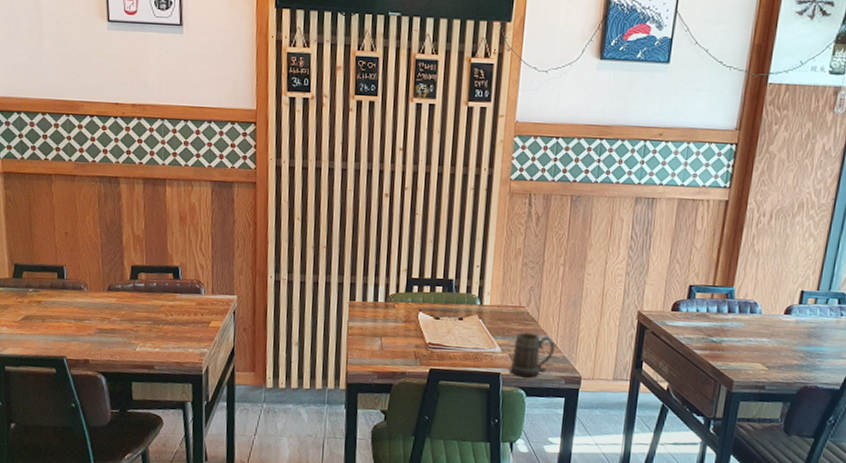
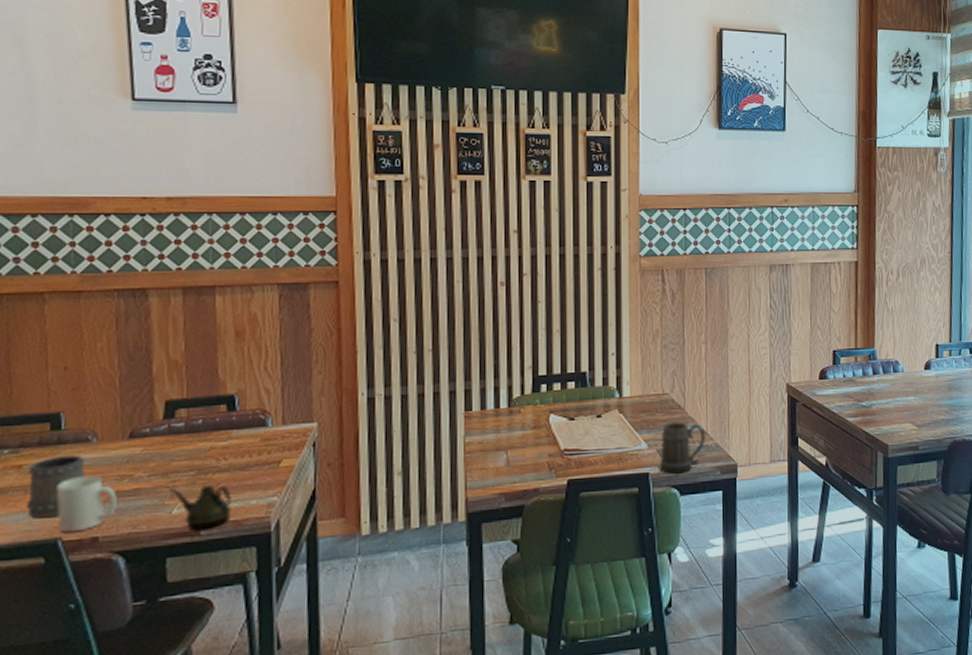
beer mug: none [43,297,80,342] -> present [25,454,86,519]
cup: none [62,315,100,354] -> present [56,476,117,533]
teapot: none [134,331,176,366] -> present [169,485,232,530]

